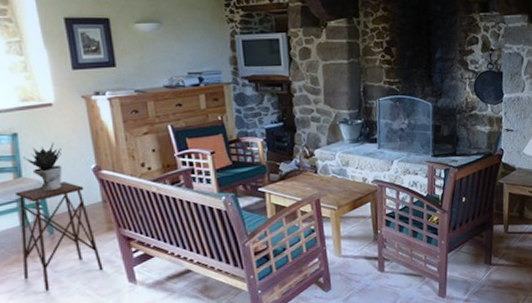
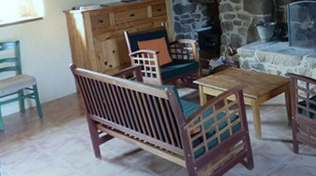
side table: present [16,182,103,291] -> none [17,77,77,163]
potted plant: present [23,142,63,192] -> none [23,46,49,85]

